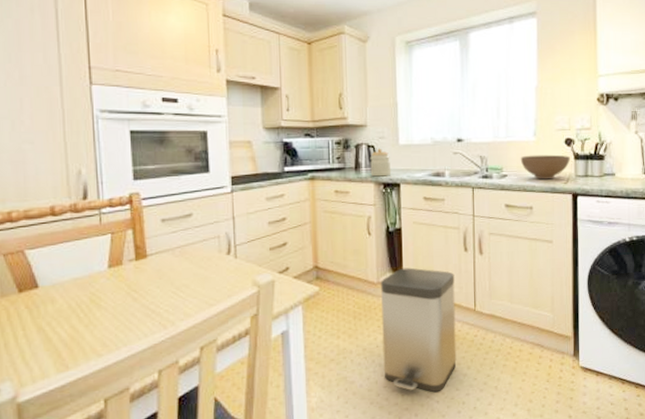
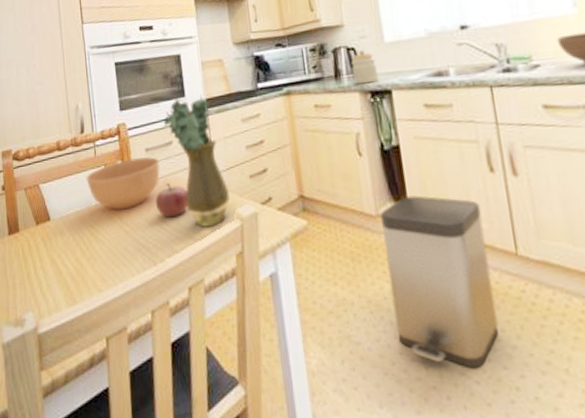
bowl: none [87,227,178,278] -> present [86,157,161,210]
fruit: none [169,252,205,285] -> present [155,182,188,218]
vase: none [184,169,250,294] -> present [164,94,231,227]

